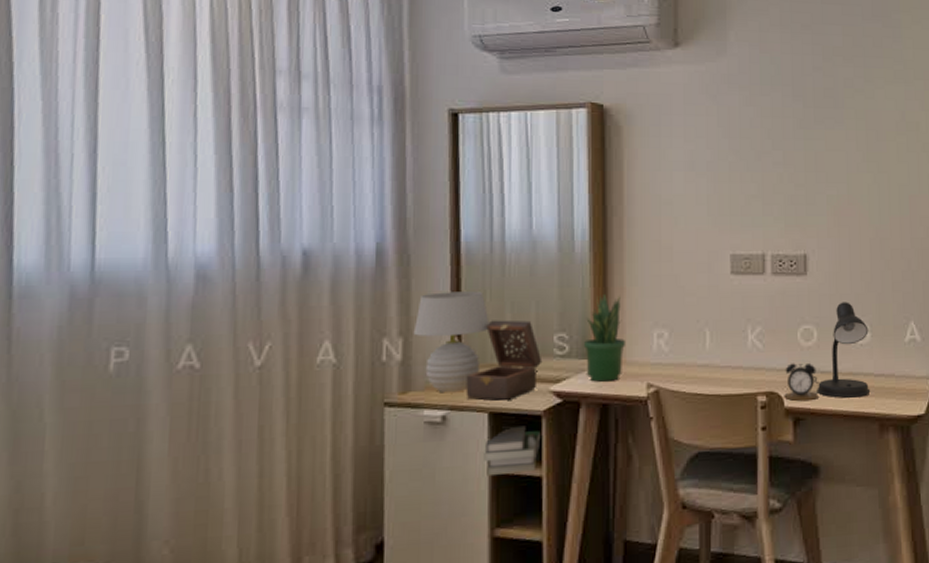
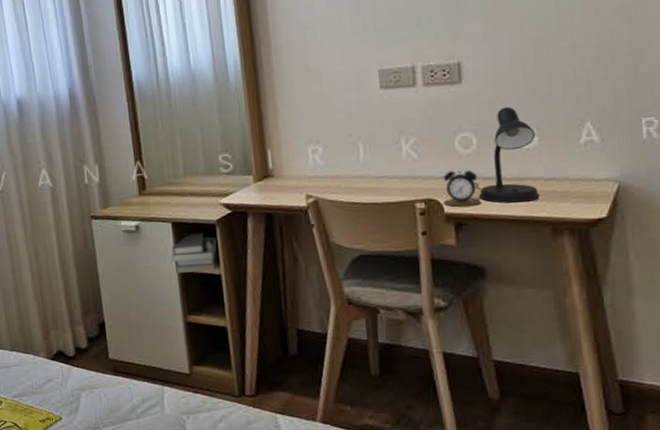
table lamp: present [413,291,490,393] -> none [105,122,164,208]
jewelry box: present [466,320,543,402] -> none [150,144,211,213]
planter: present [583,295,627,382] -> none [244,117,284,195]

